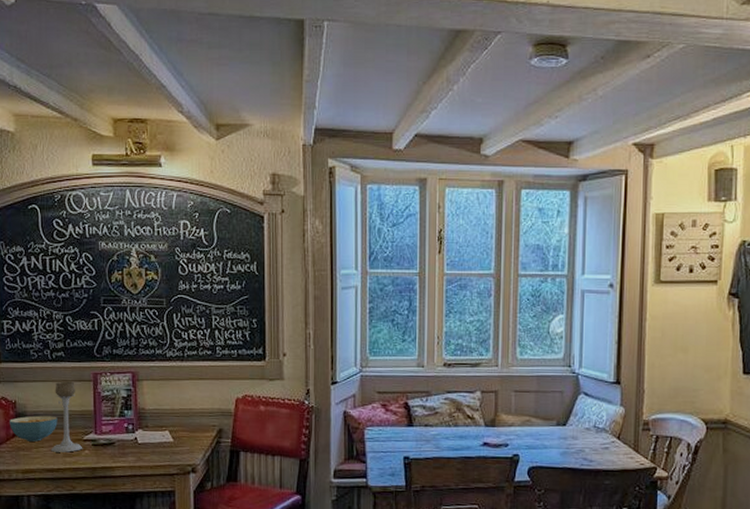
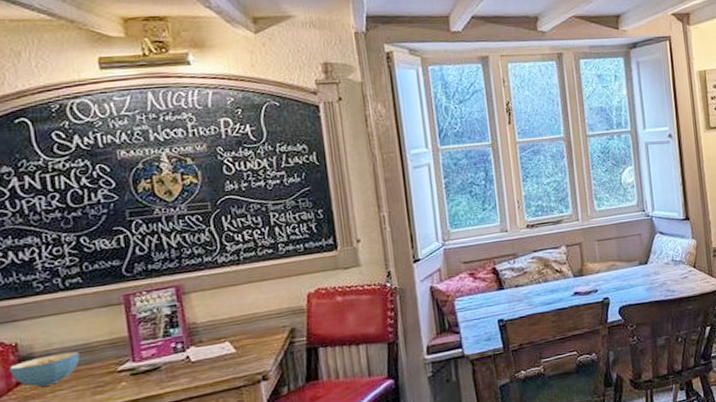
candle holder: present [51,381,83,453] -> none [72,308,118,393]

